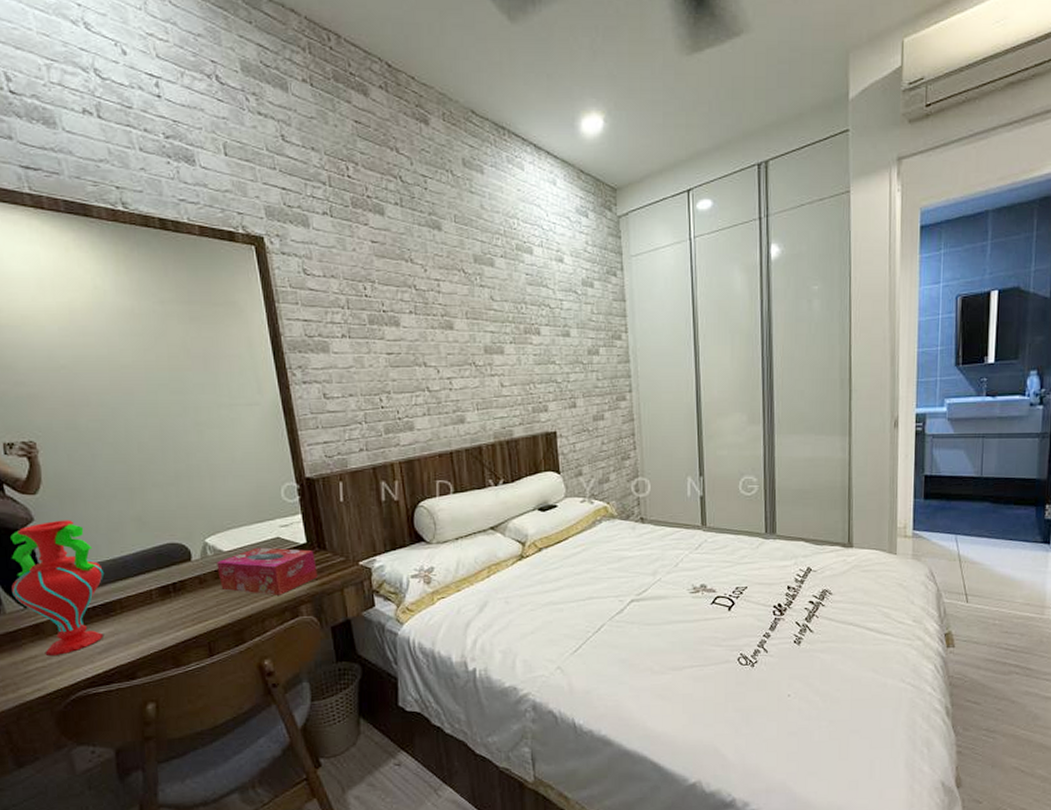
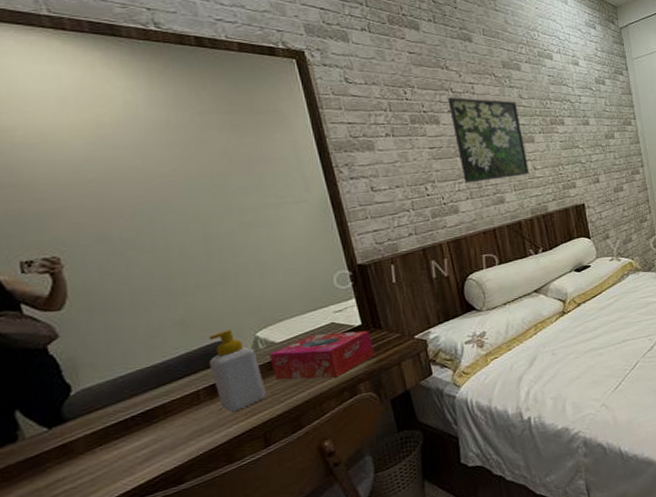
decorative vase: present [10,520,105,657] -> none [30,331,146,476]
soap bottle: none [162,532,212,617] -> present [209,329,266,413]
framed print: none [410,295,495,397] -> present [447,96,529,184]

